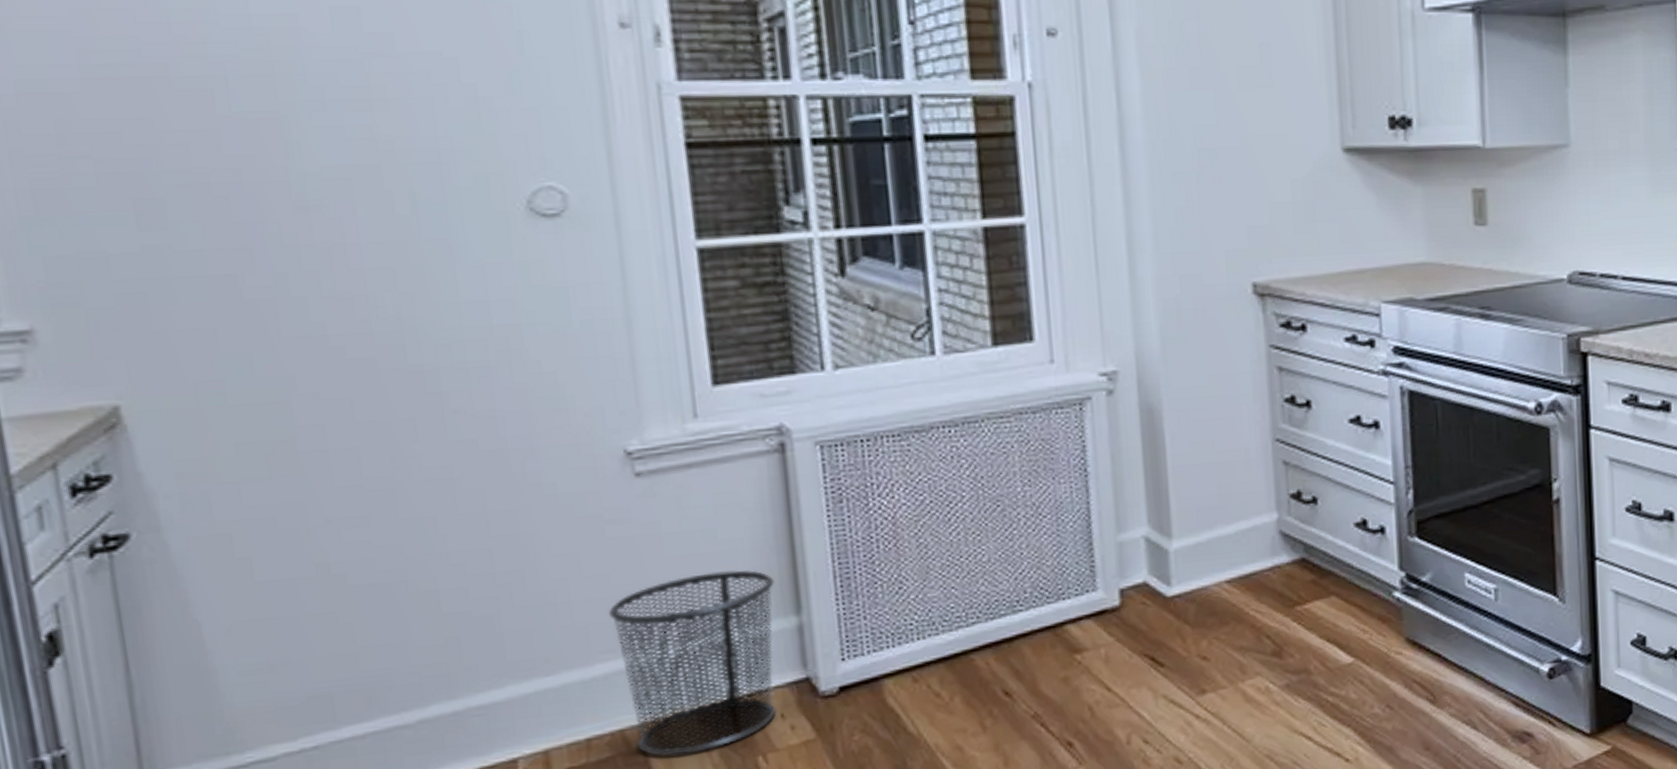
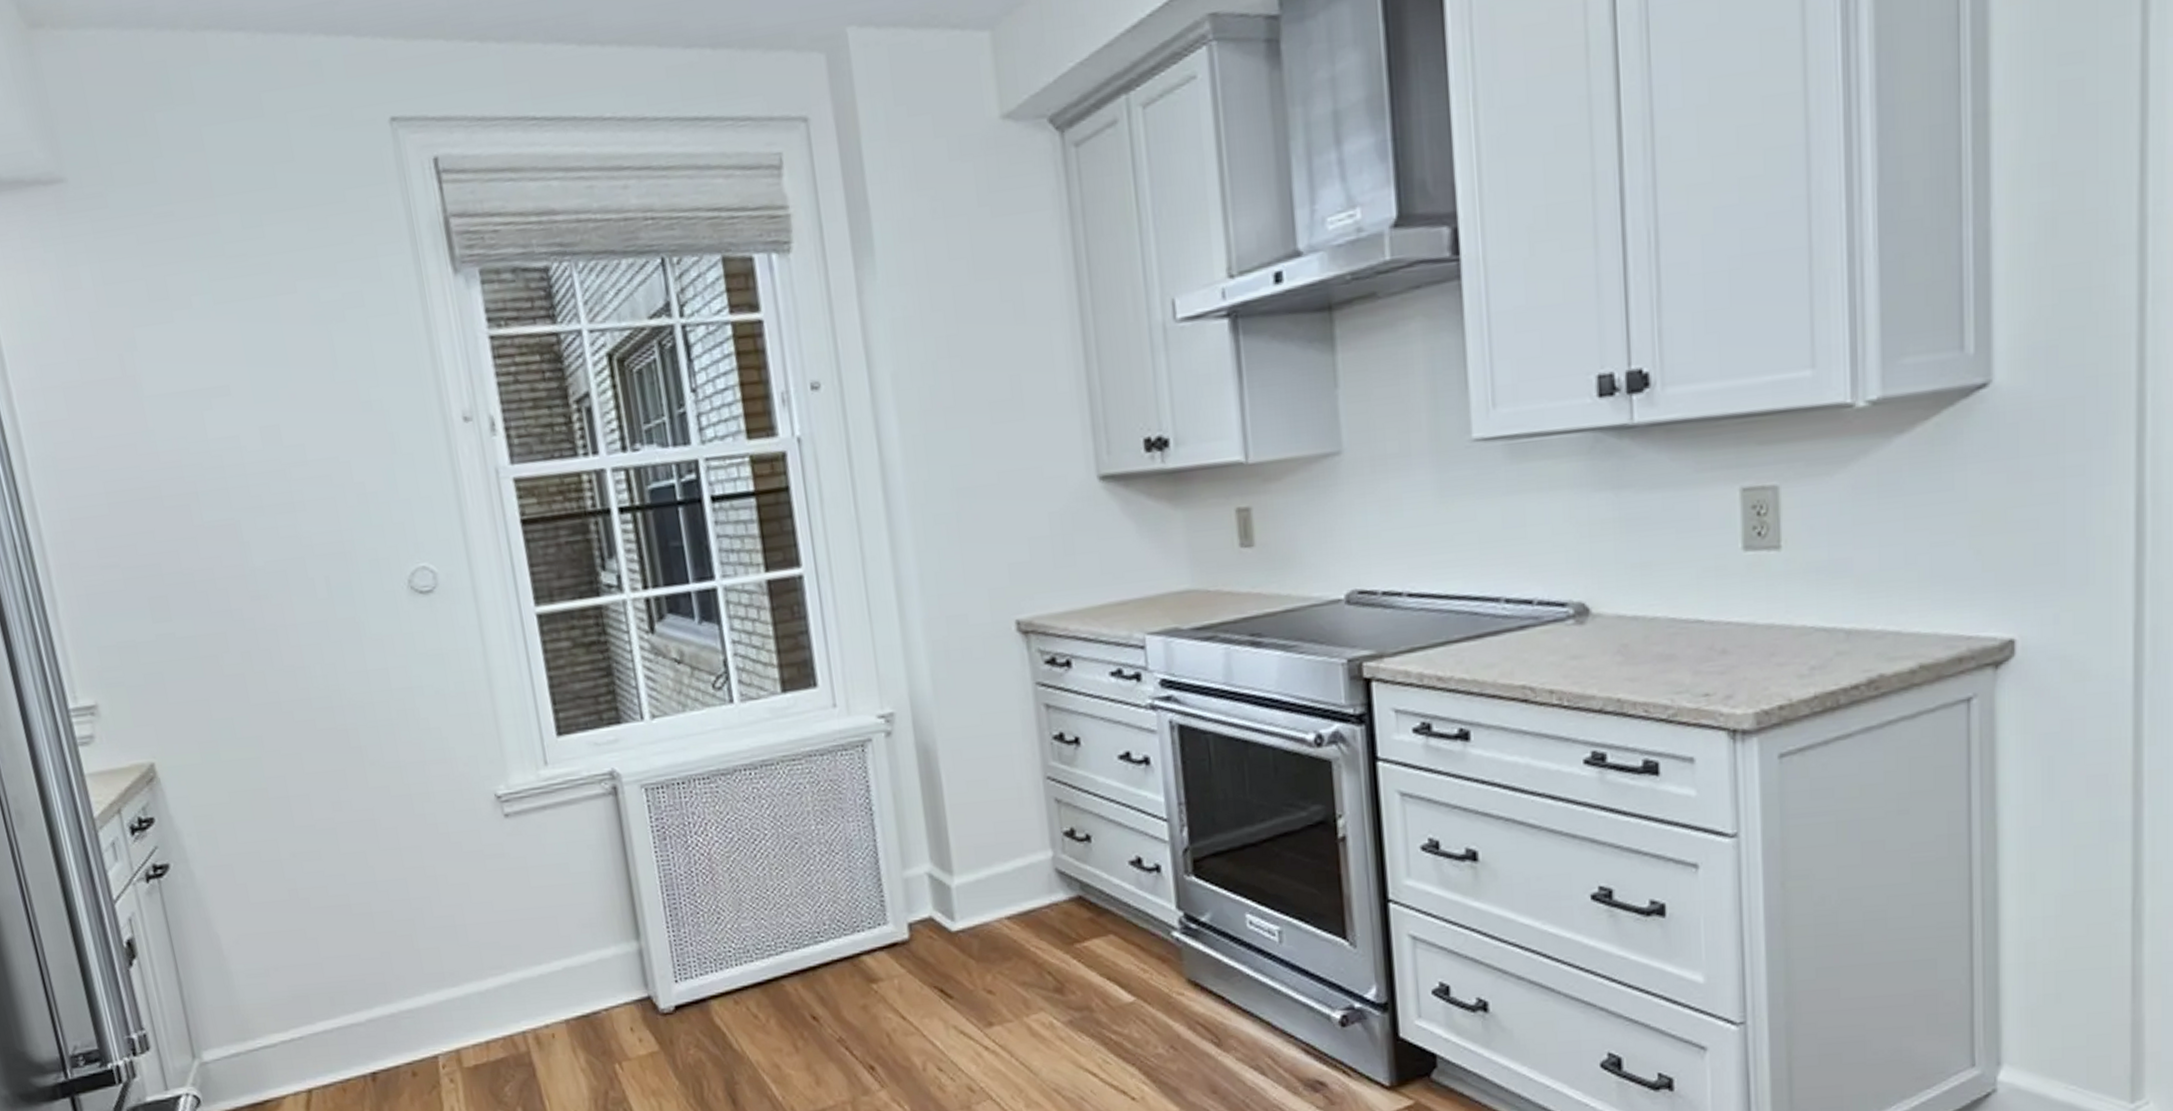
waste bin: present [608,570,777,756] -> none [493,899,627,1060]

